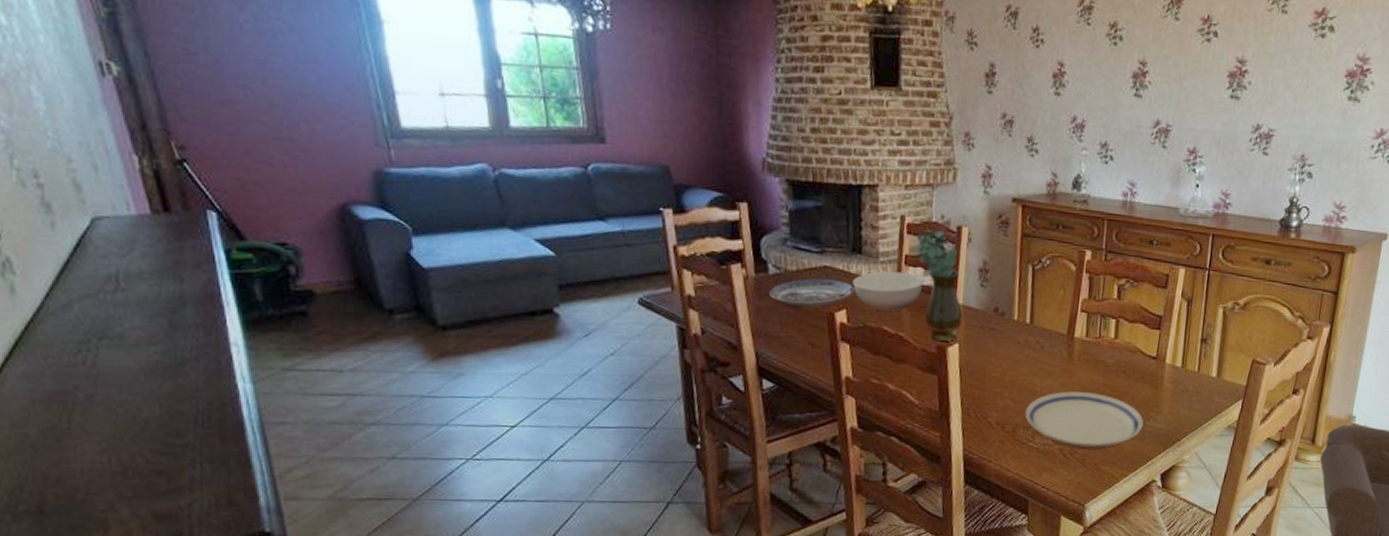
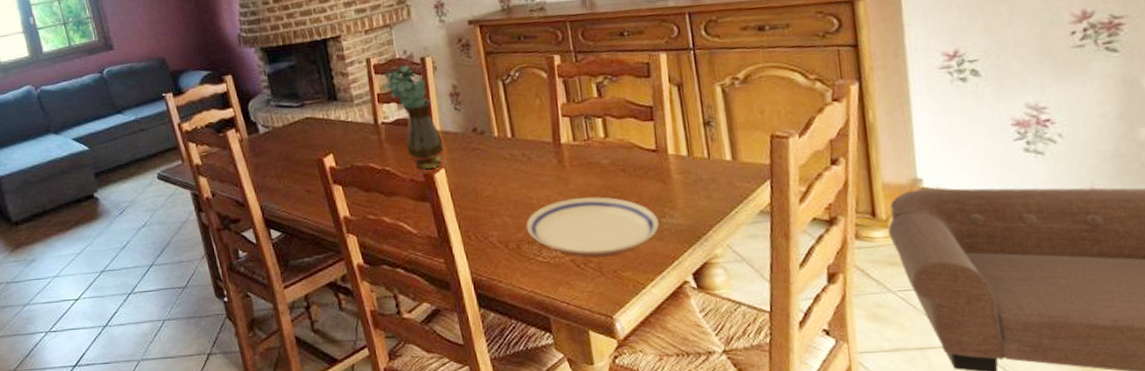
plate: present [768,278,854,309] -> none [262,128,337,161]
bowl: present [853,271,925,312] -> none [334,109,400,151]

